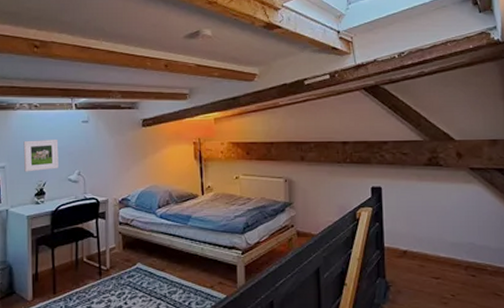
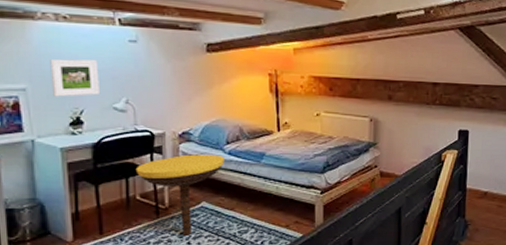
side table: none [83,218,156,296] -> present [135,154,224,236]

